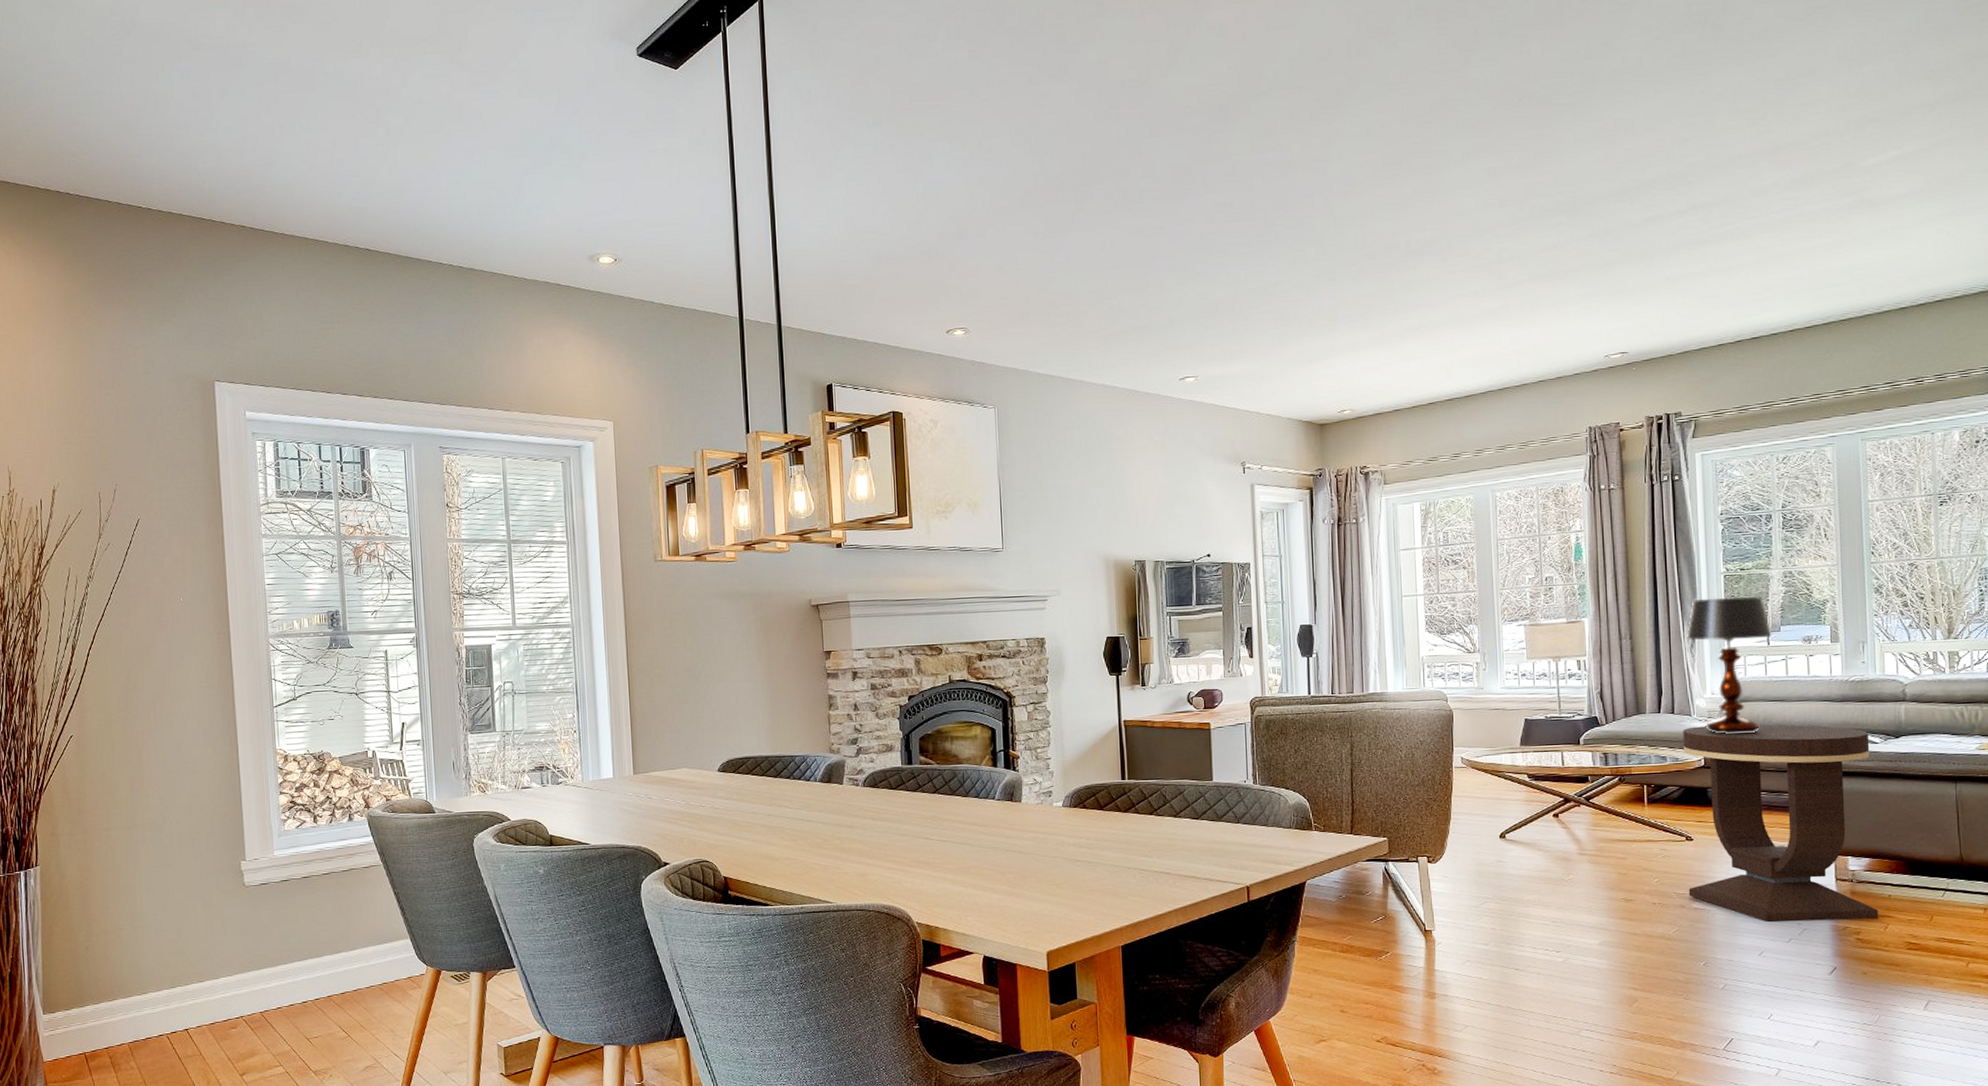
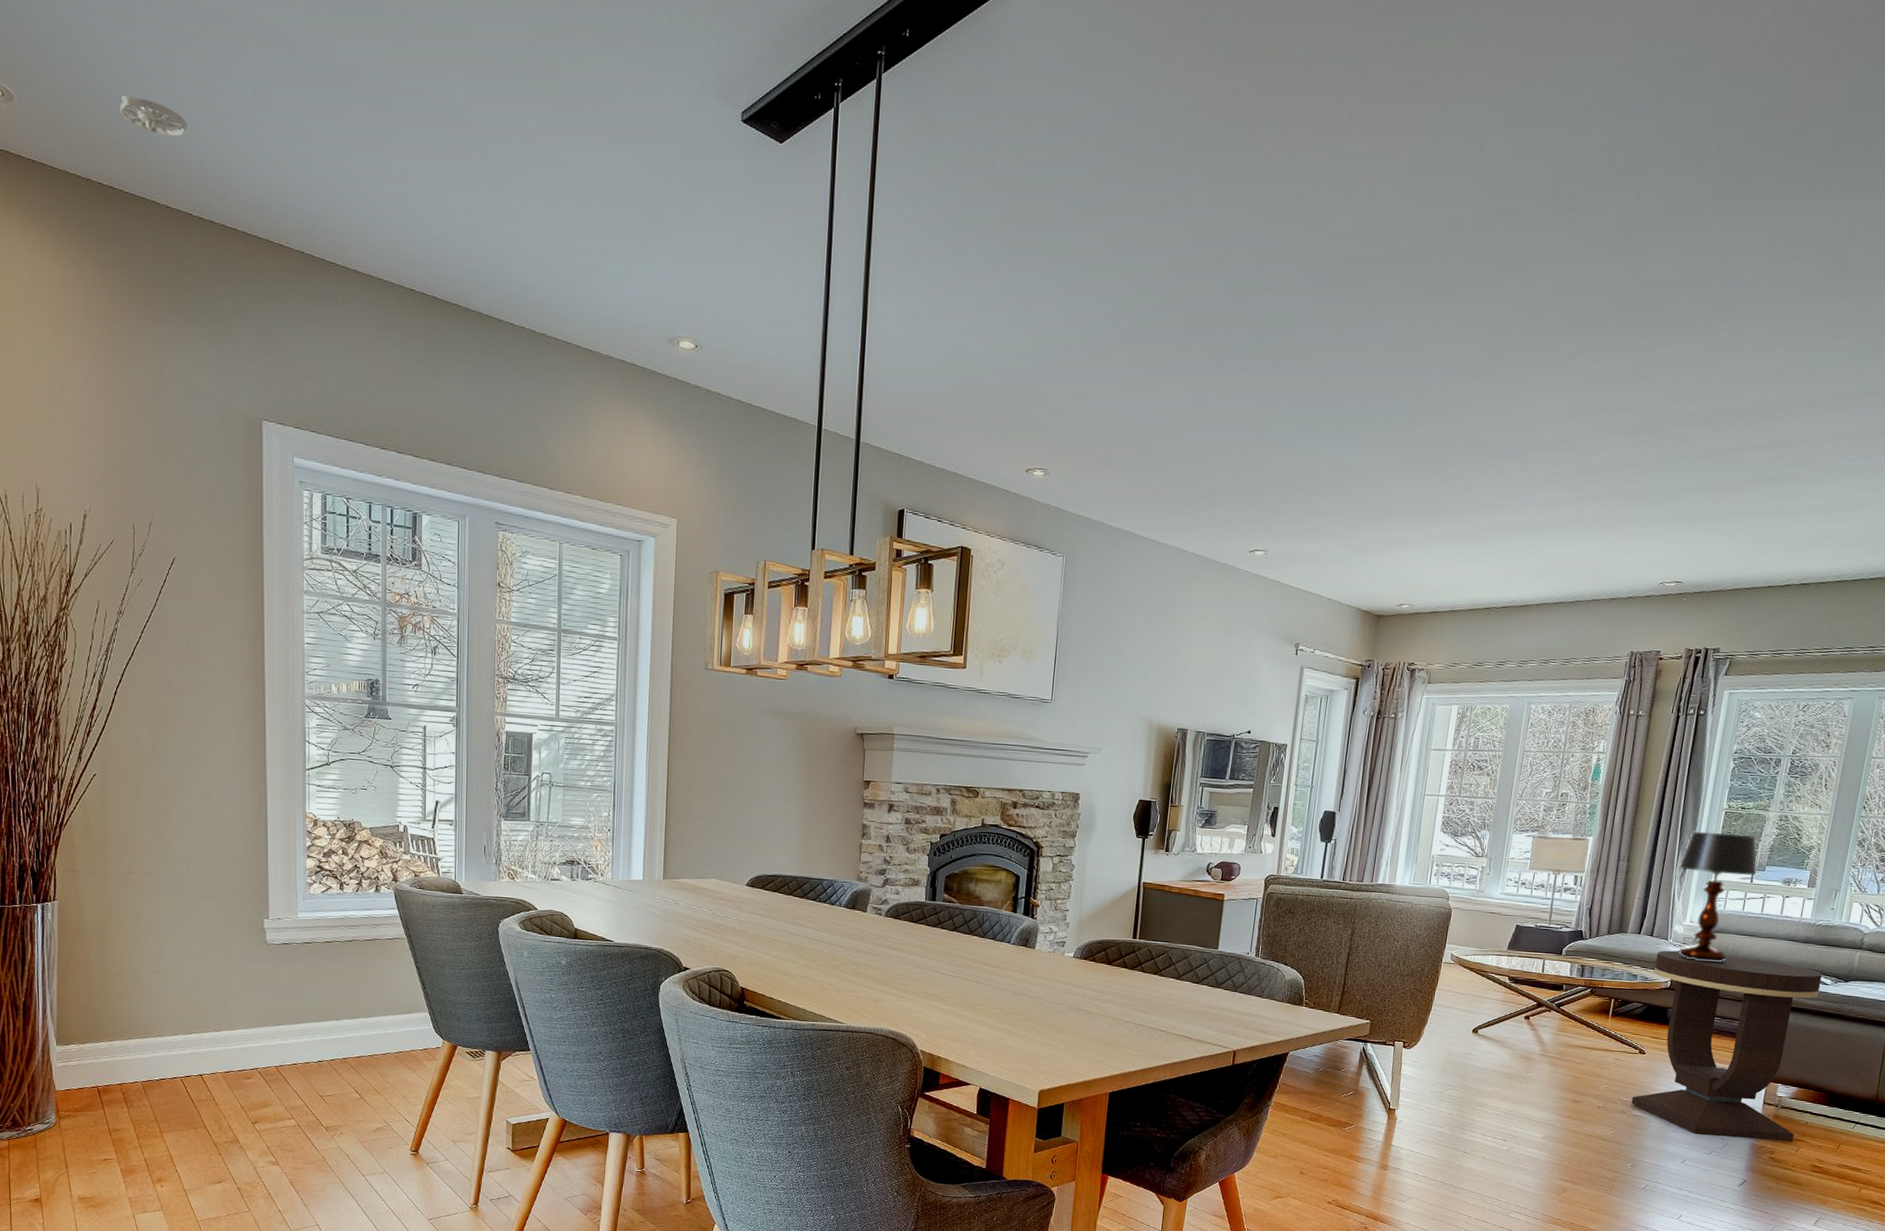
smoke detector: none [73,113,135,143] -> present [120,95,188,137]

